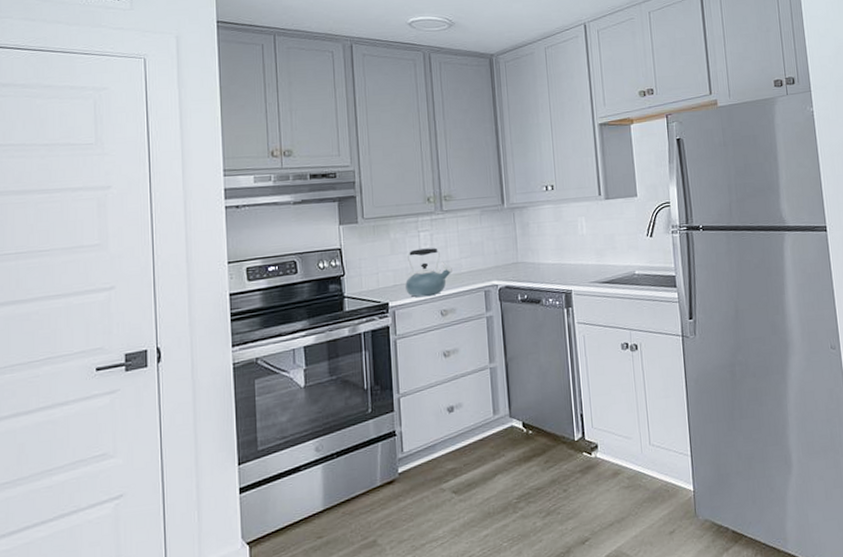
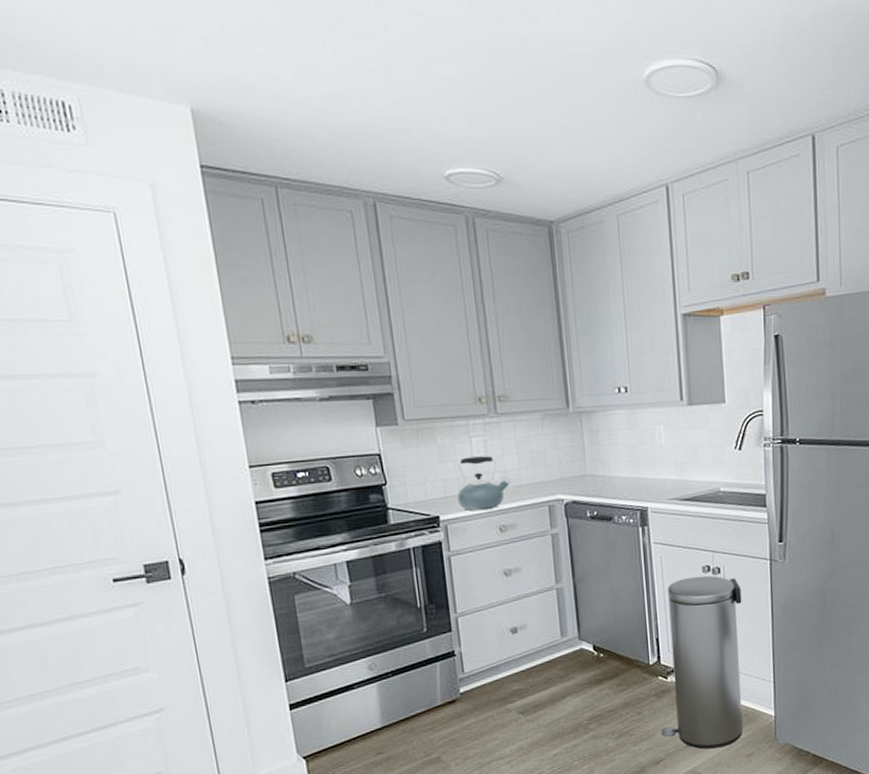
pedal bin: none [587,352,665,527] -> present [661,575,744,749]

